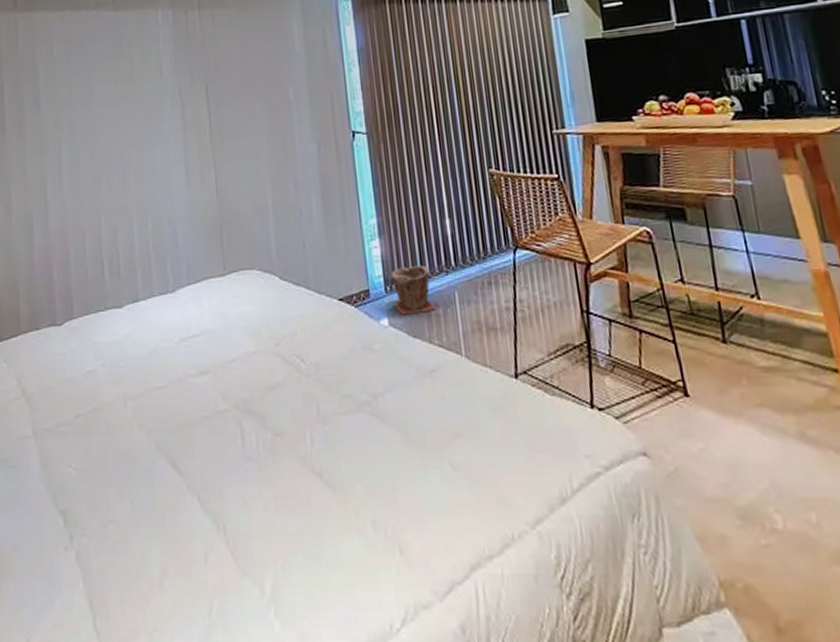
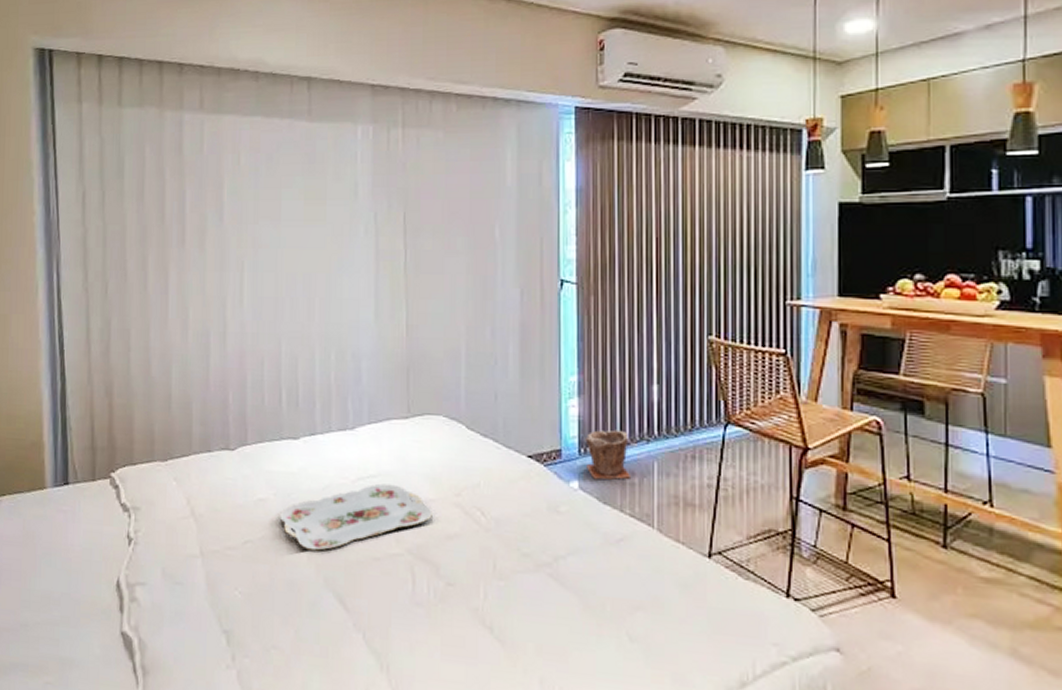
serving tray: none [109,341,255,417] -> present [280,483,432,551]

